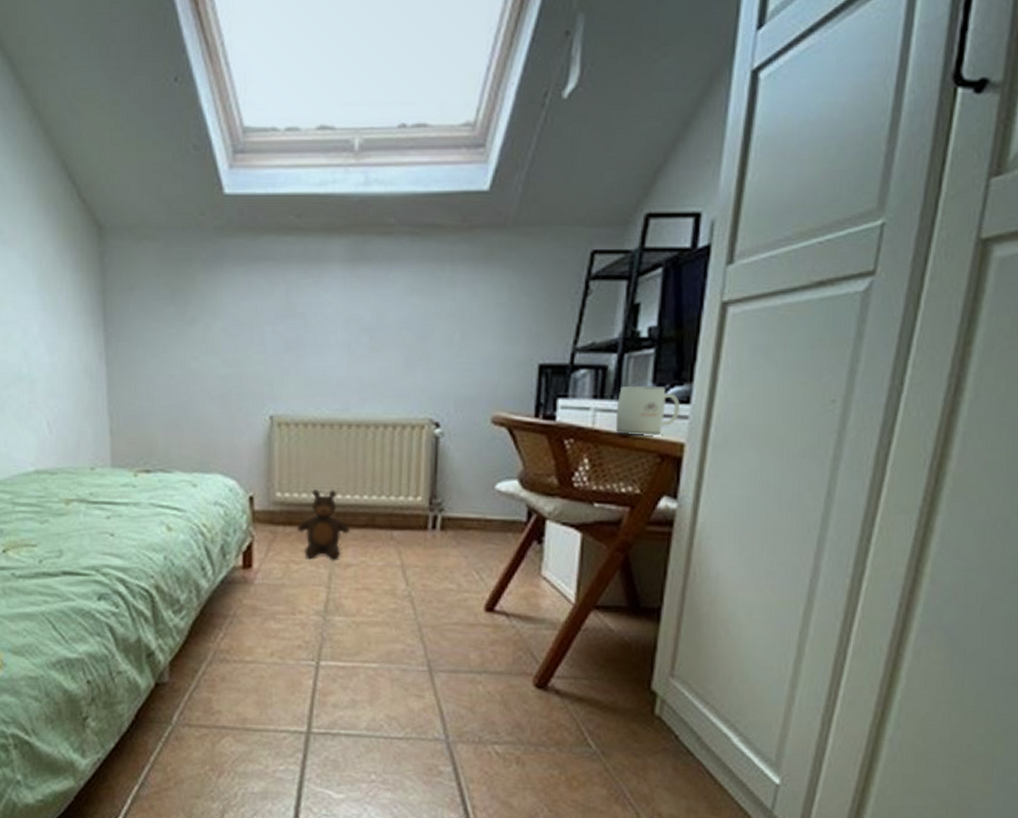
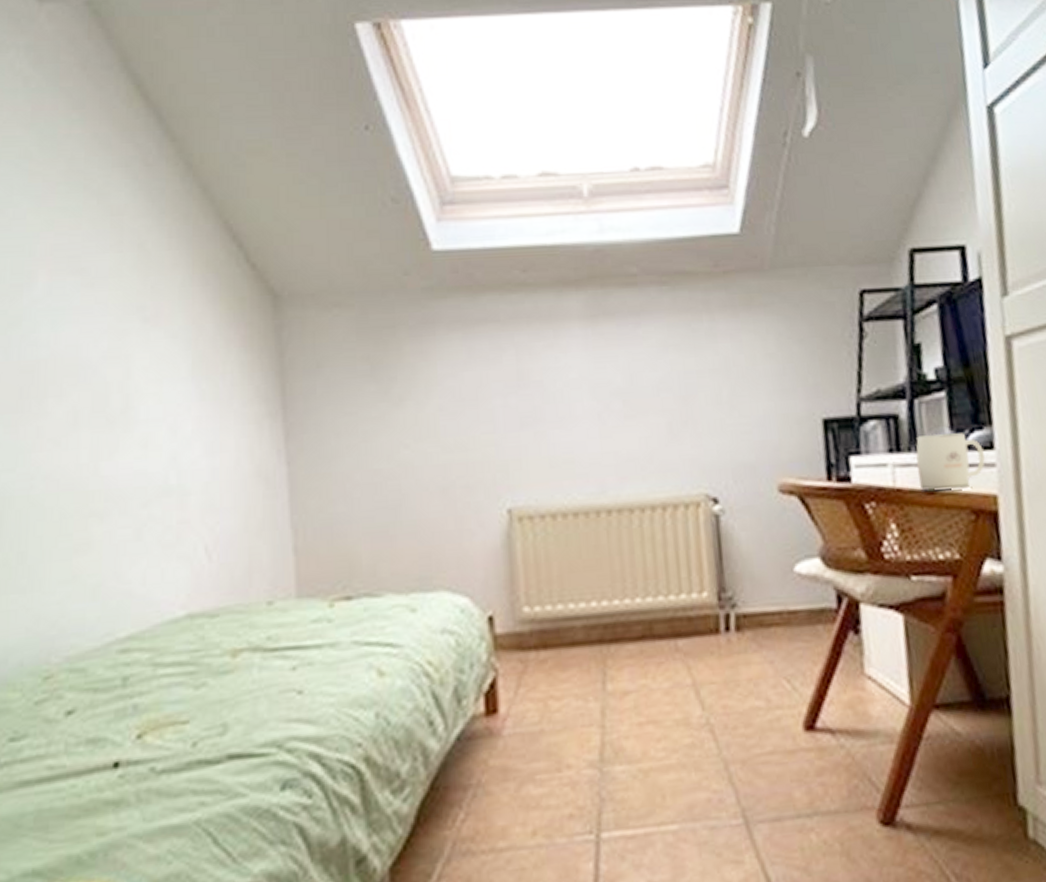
teddy bear: present [297,488,350,560] -> none [554,595,623,690]

